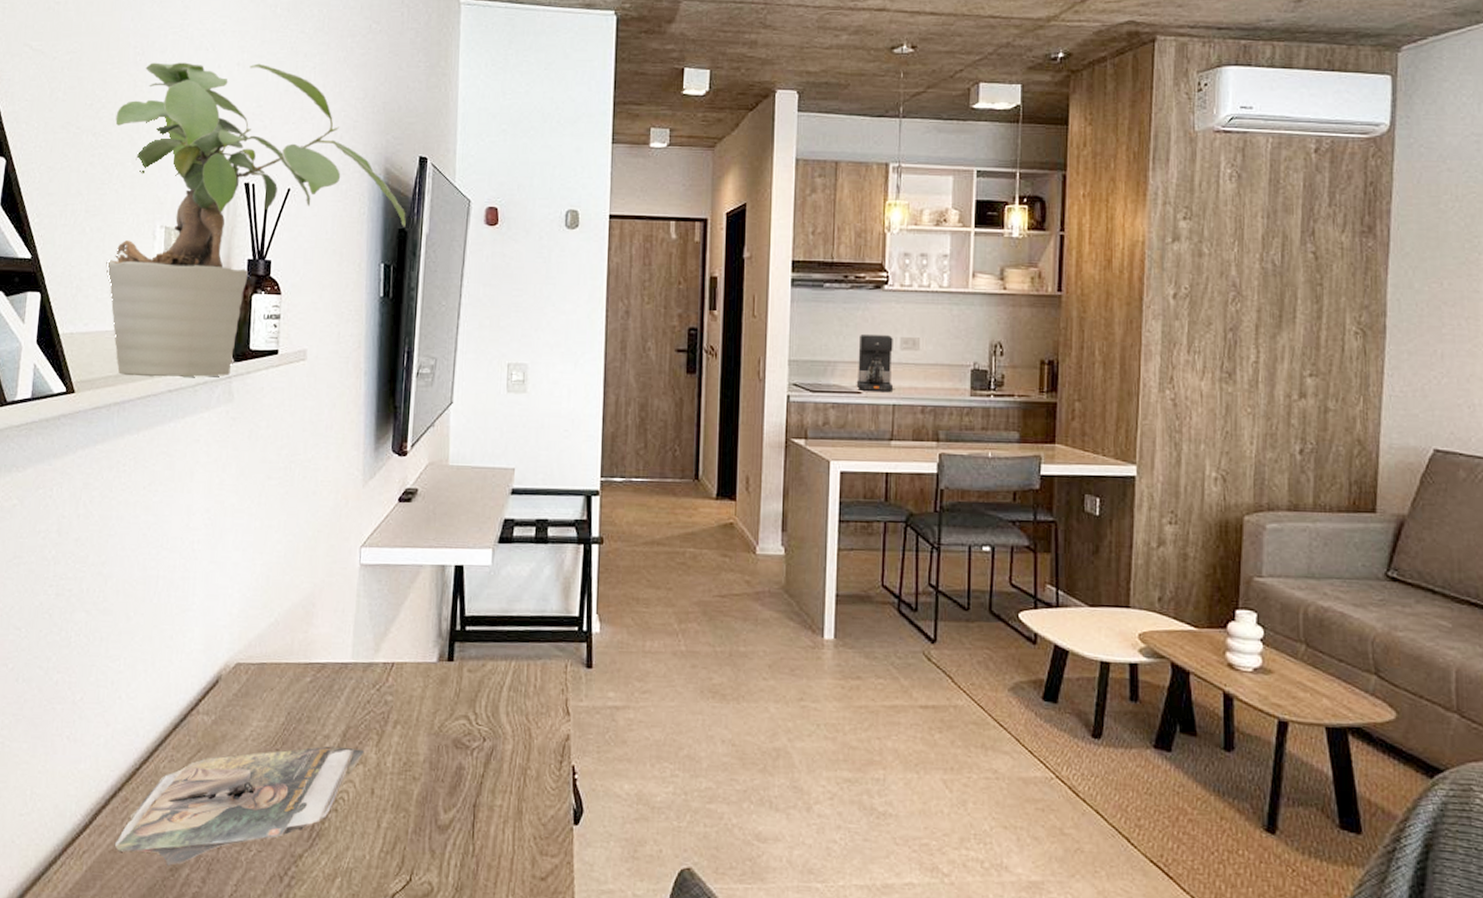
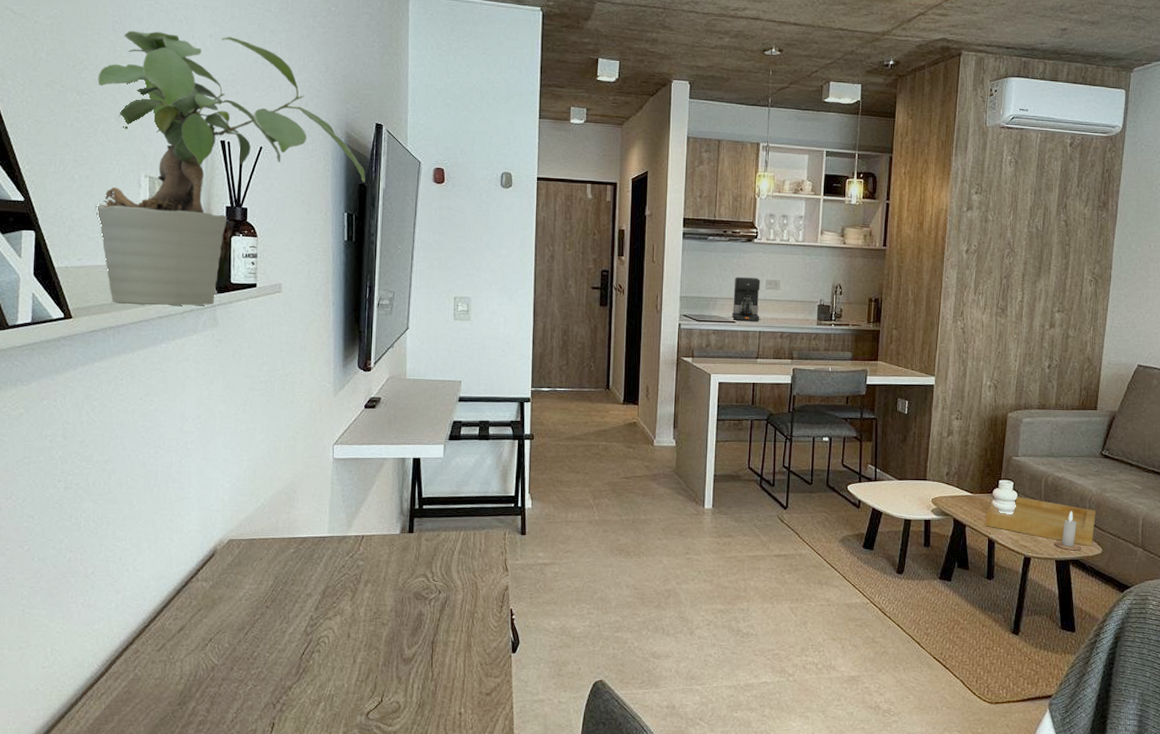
magazine: present [114,746,365,866] -> none [128,602,341,701]
tray: none [1218,633,1384,710] -> present [985,496,1096,547]
candle: none [1321,656,1364,715] -> present [1054,511,1081,551]

